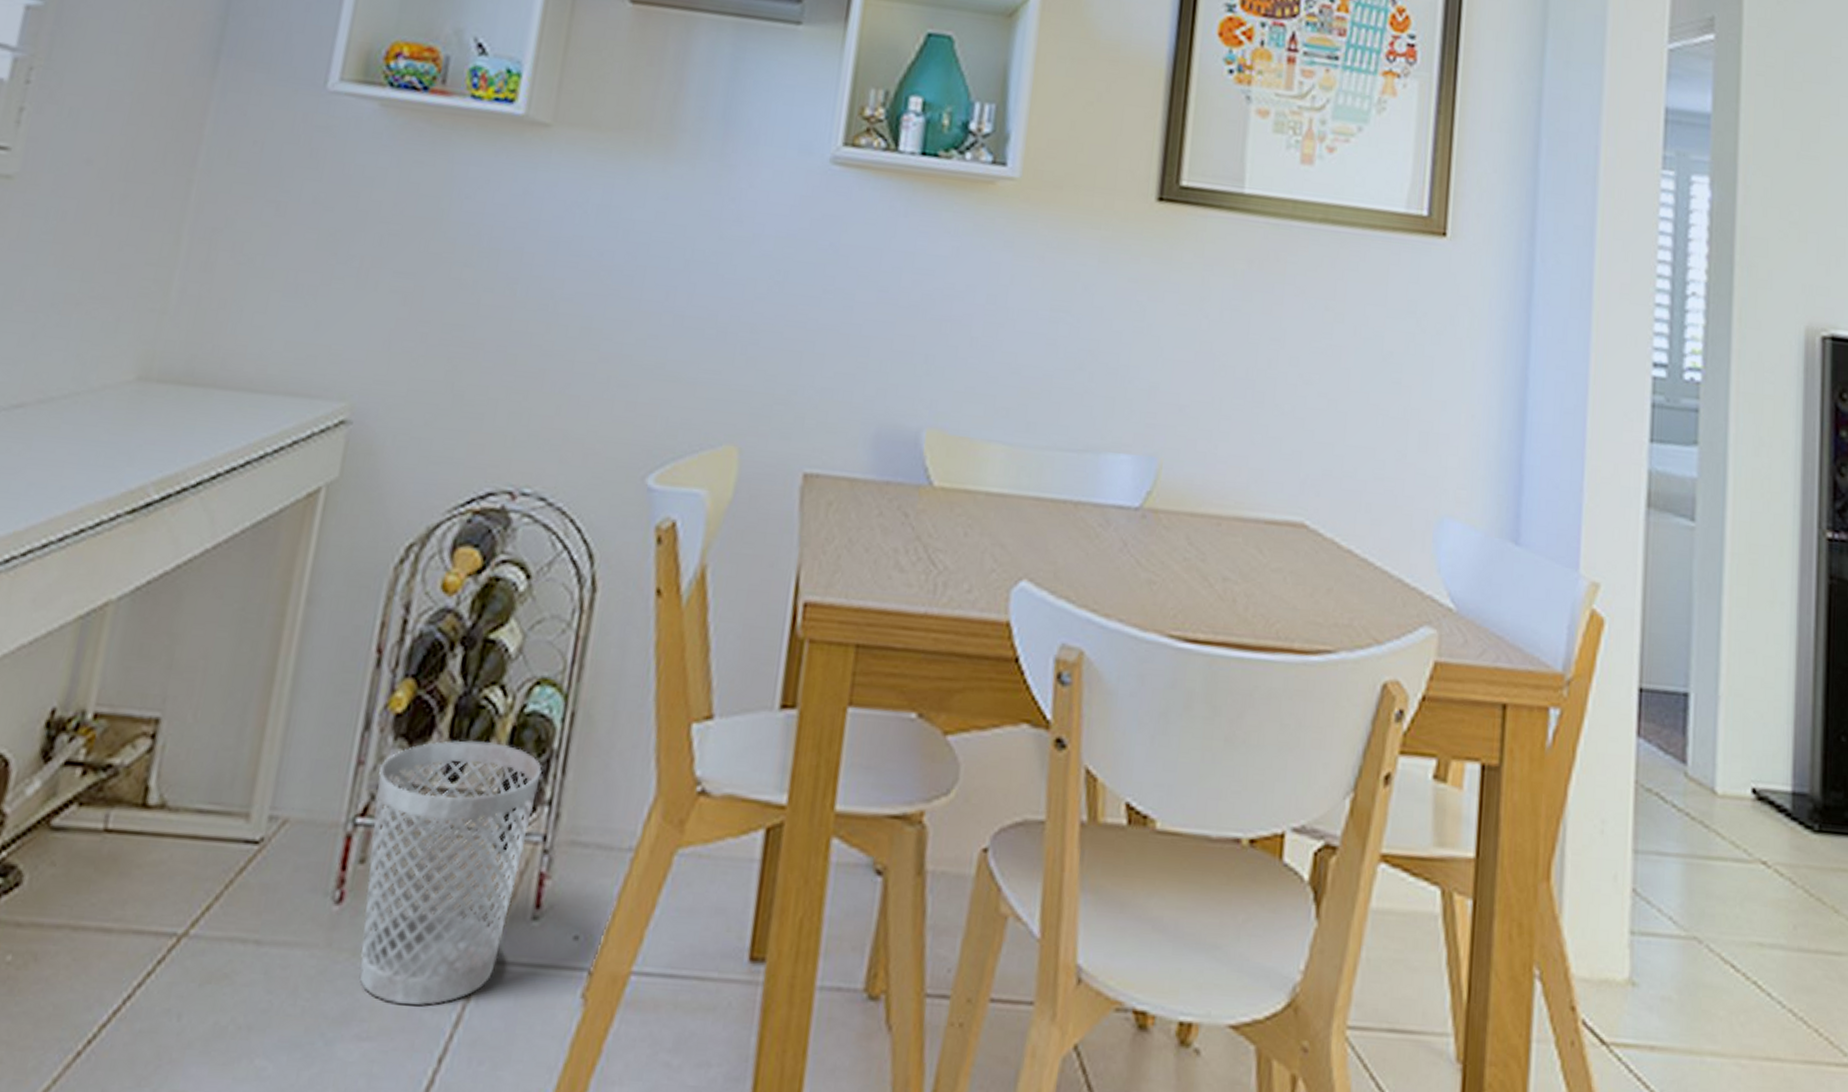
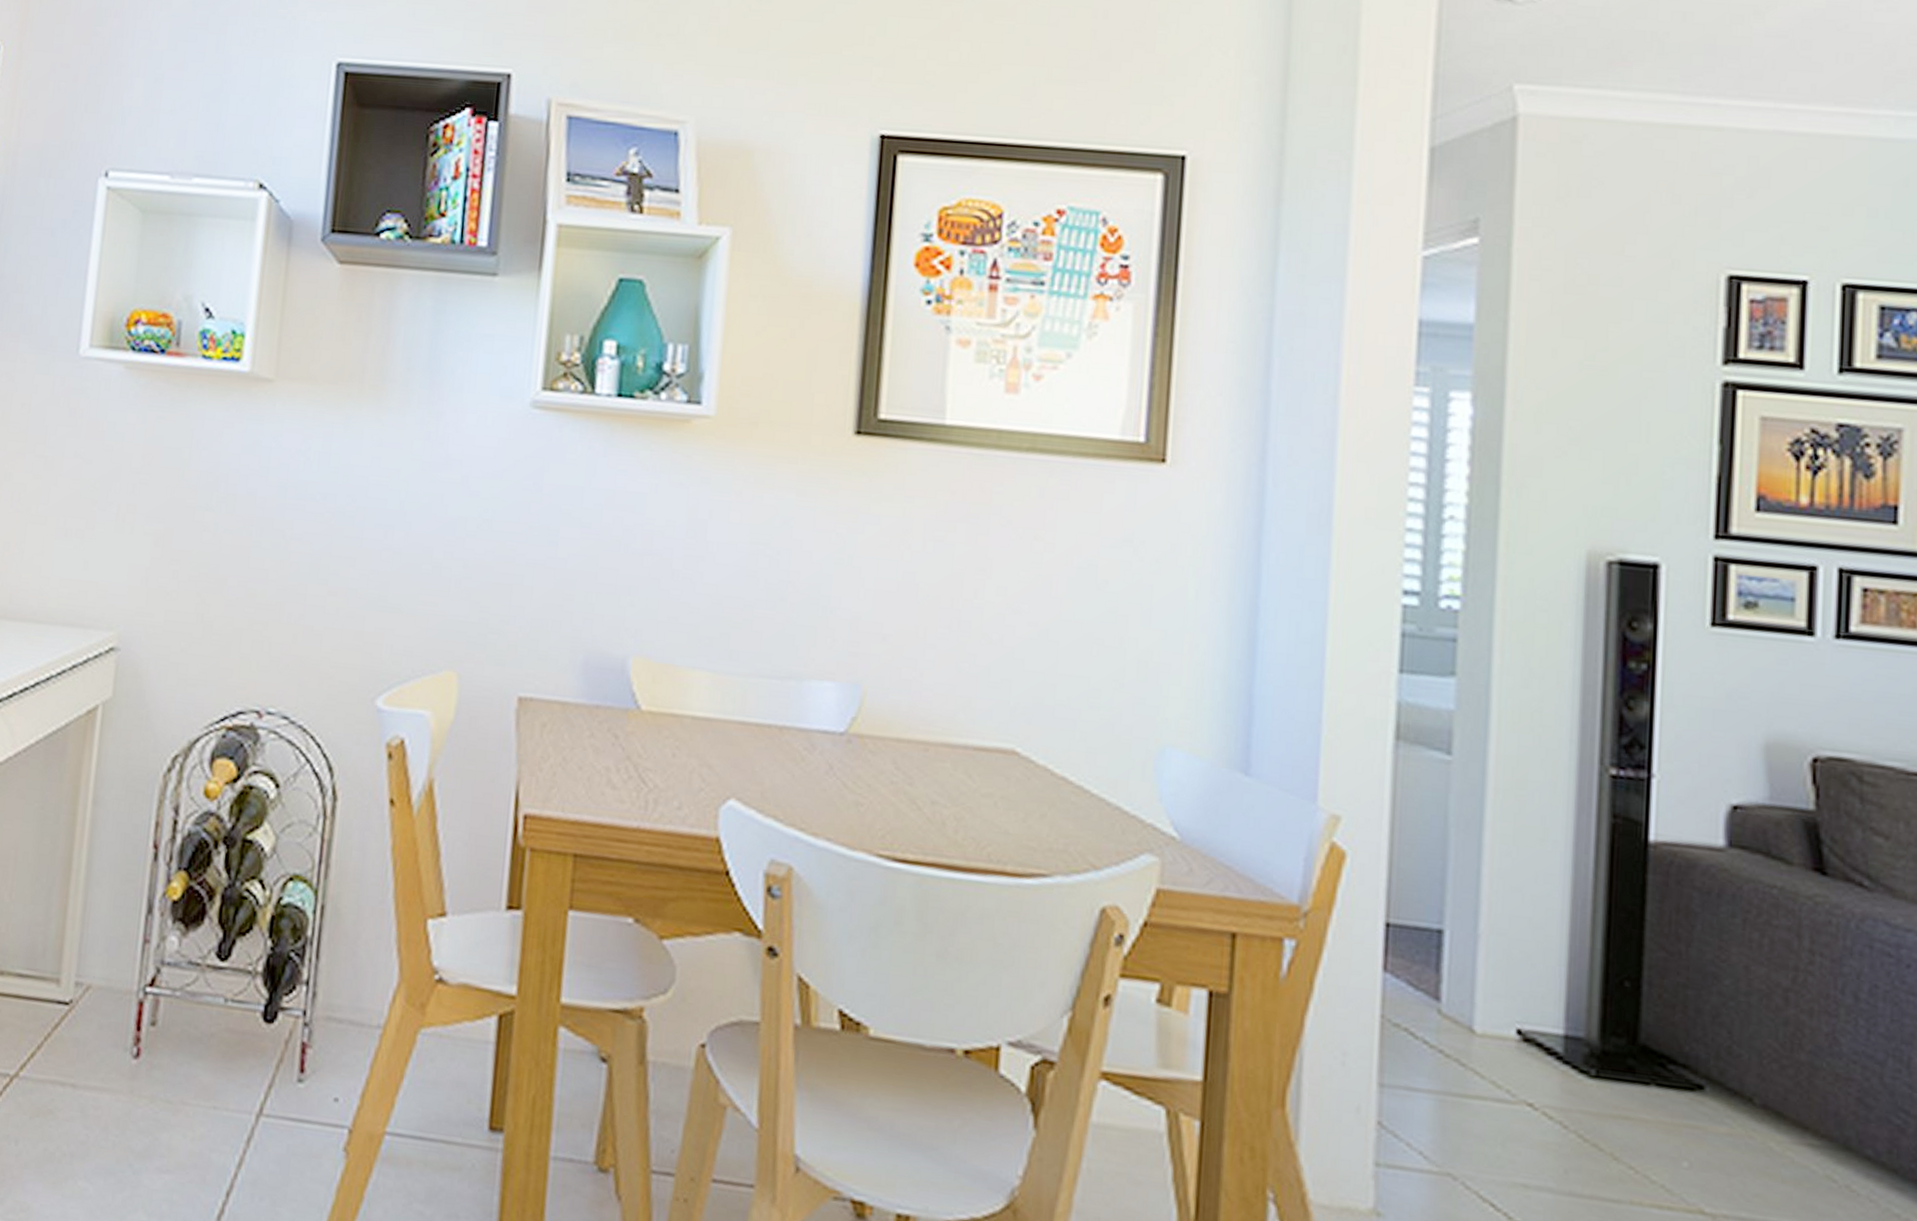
wastebasket: present [358,740,543,1005] -> none [156,925,300,1148]

